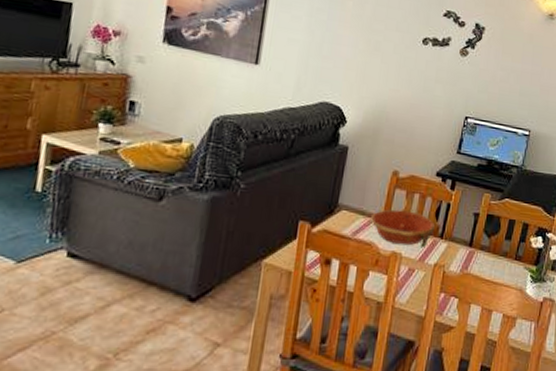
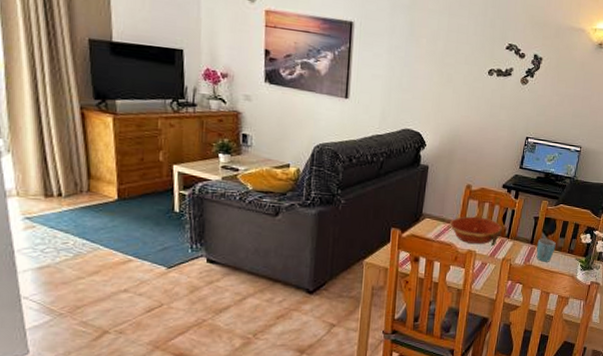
mug: none [476,240,500,271] -> present [536,238,556,262]

